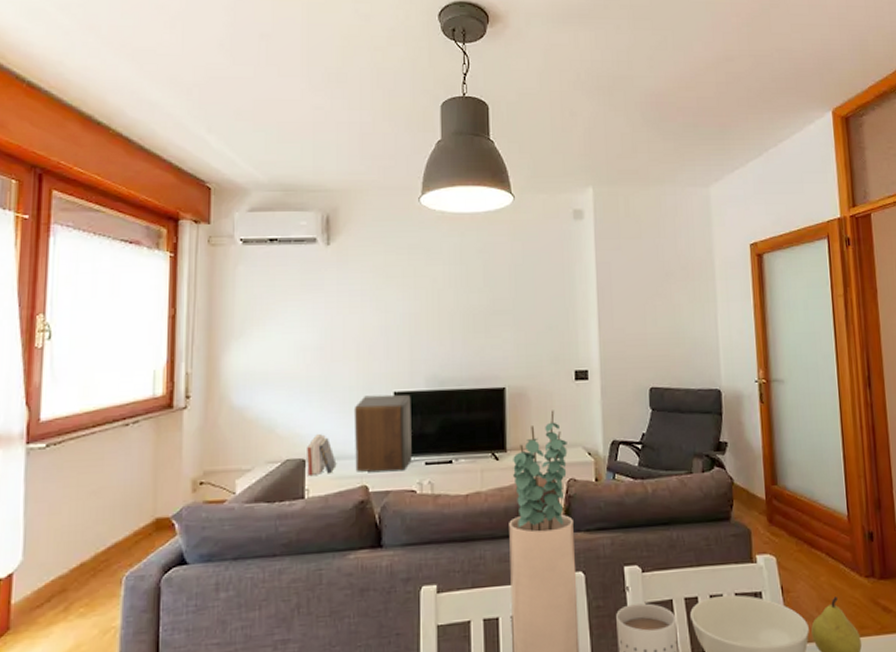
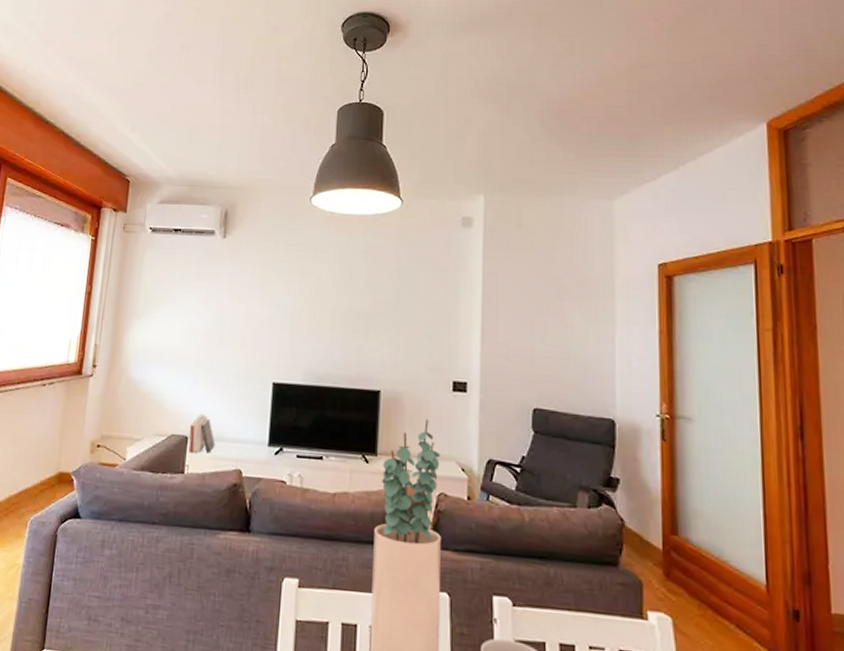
speaker: present [354,394,412,472] -> none [231,383,288,460]

